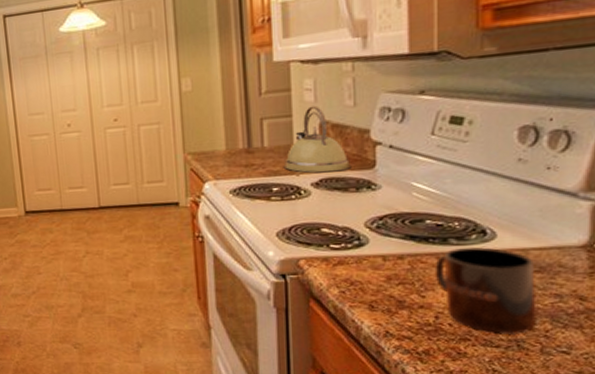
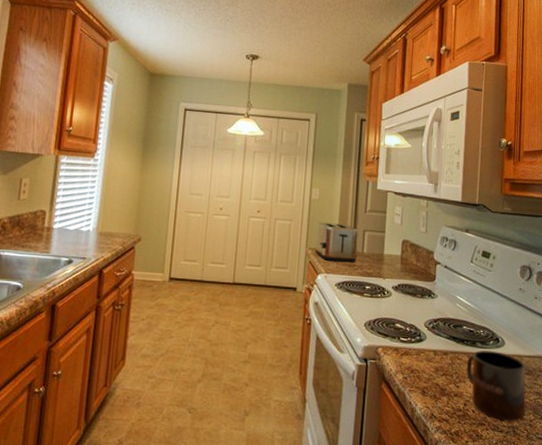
toaster: none [194,115,255,165] -> present [315,222,359,262]
kettle: present [284,105,352,174] -> none [376,227,420,280]

